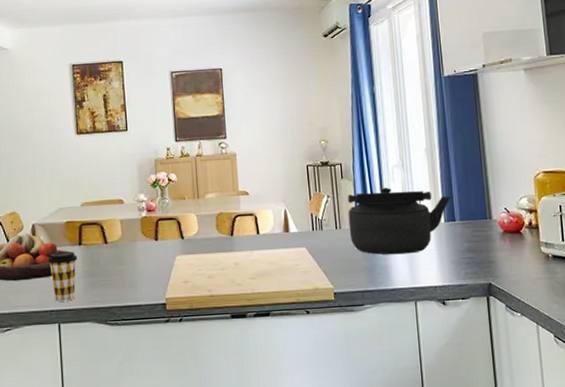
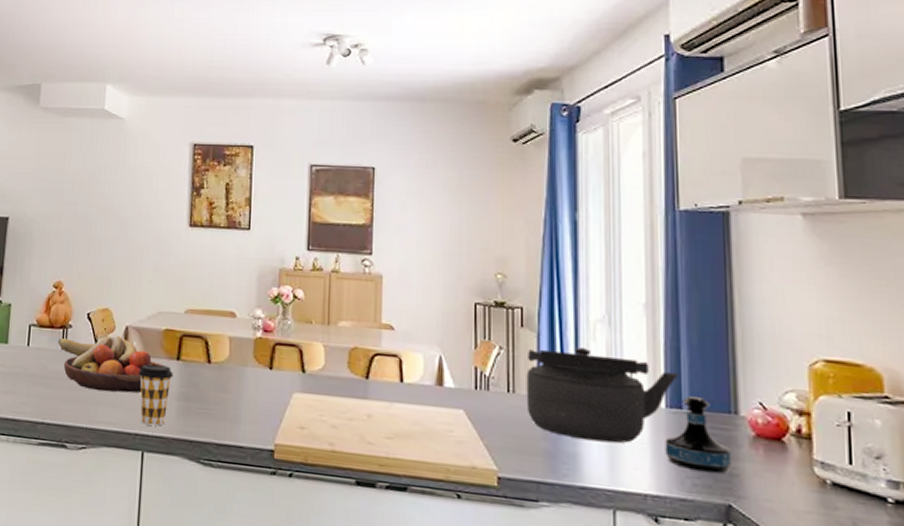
tequila bottle: none [445,210,489,264] -> present [665,395,731,474]

